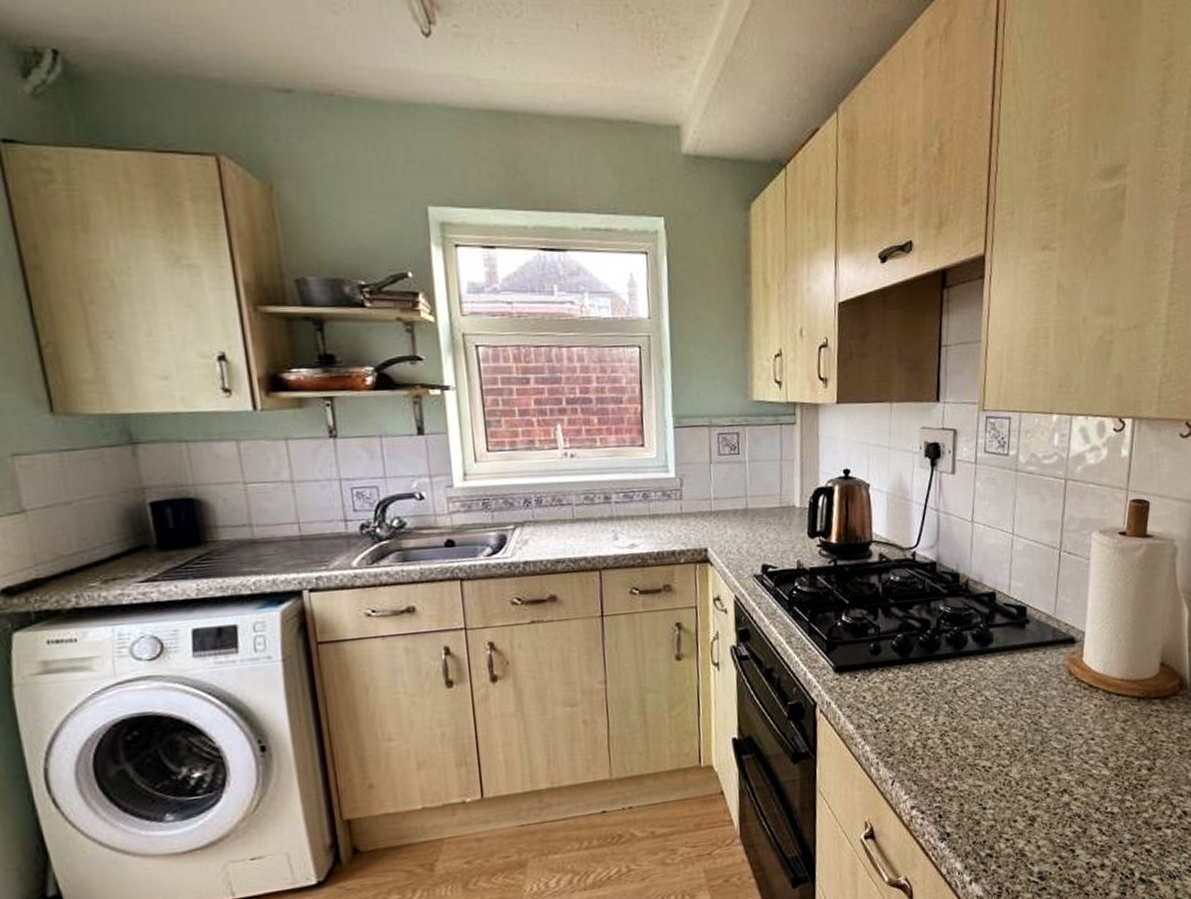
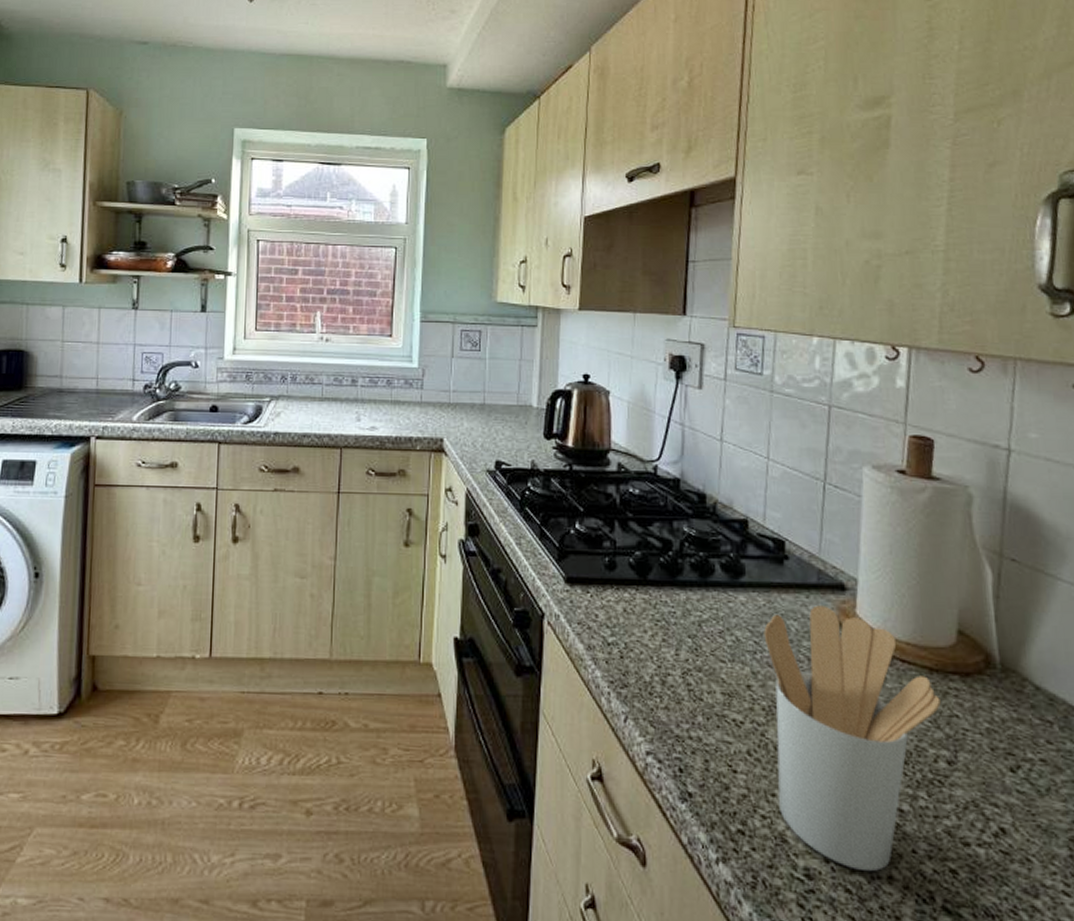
utensil holder: none [1008,658,1145,865] -> present [764,605,941,871]

